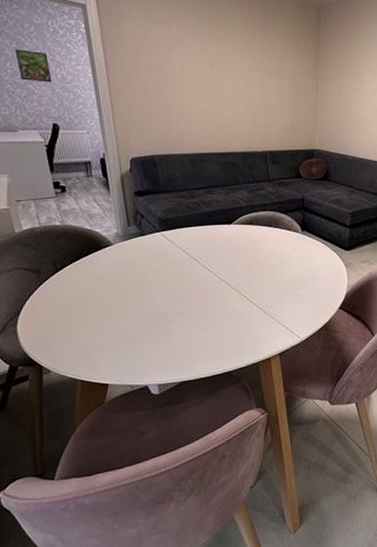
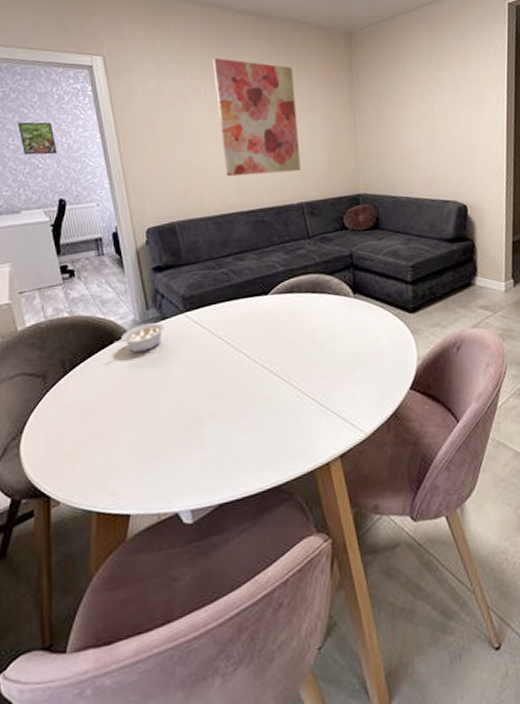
legume: none [99,238,144,260] -> present [114,322,166,352]
wall art: none [196,12,267,123] -> present [212,57,301,177]

